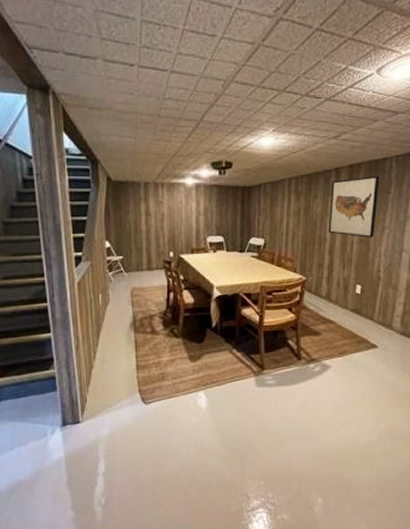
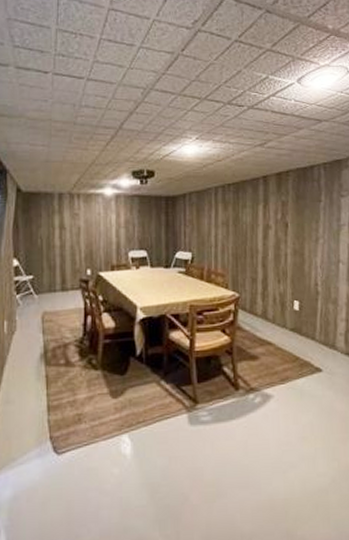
wall art: present [328,176,380,238] -> none [259,184,310,249]

